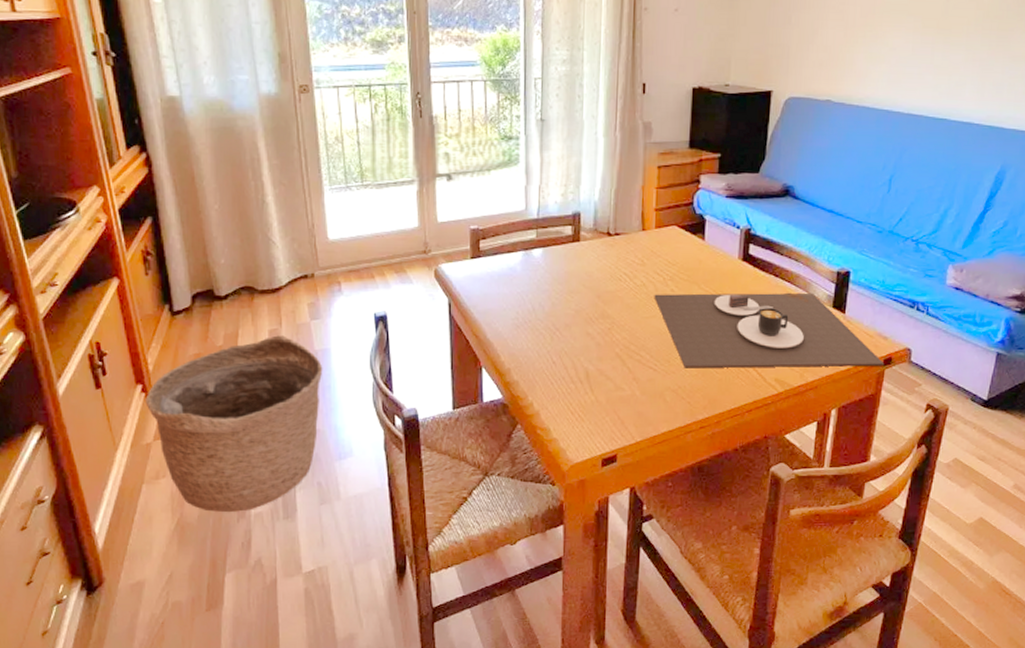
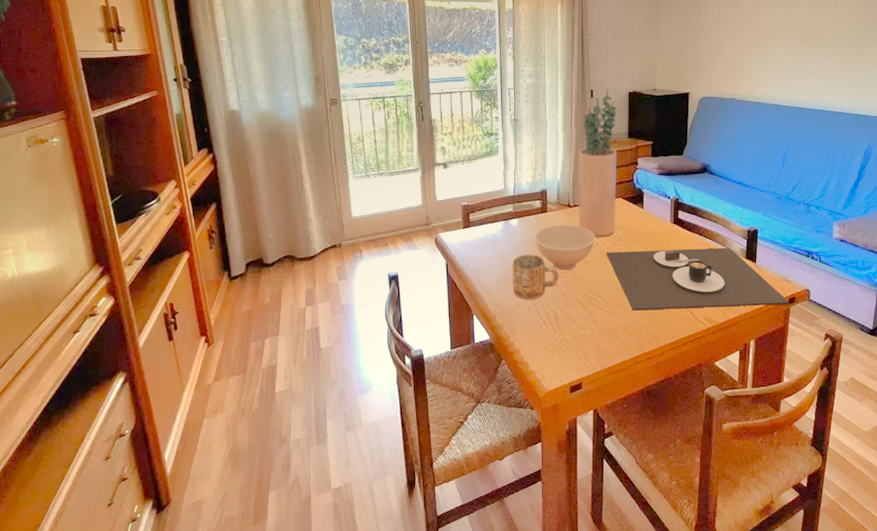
basket: present [145,335,323,512] -> none [208,294,348,440]
mug: none [532,293,592,351] -> present [512,254,559,299]
bowl: none [562,257,642,315] -> present [534,224,596,270]
vase: none [620,83,677,276] -> present [579,89,617,238]

